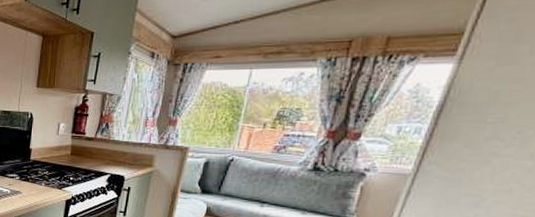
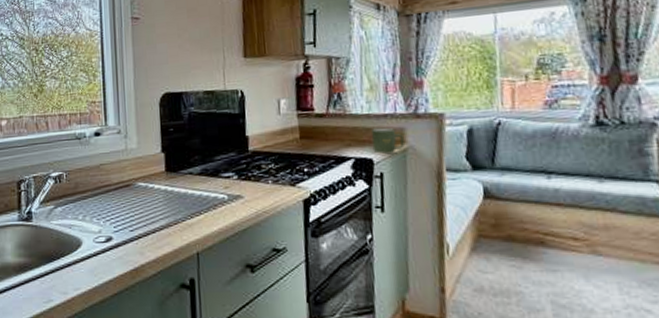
mug: none [125,153,152,174] -> present [371,127,405,155]

